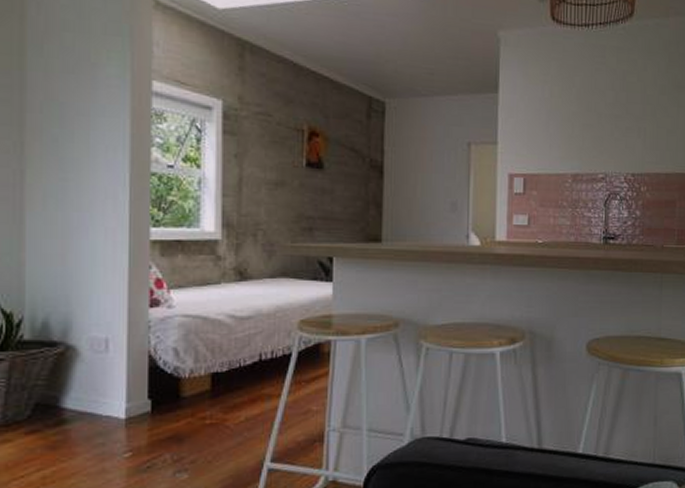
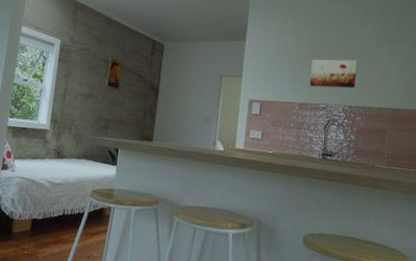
wall art: none [583,113,640,152] -> present [309,59,358,89]

